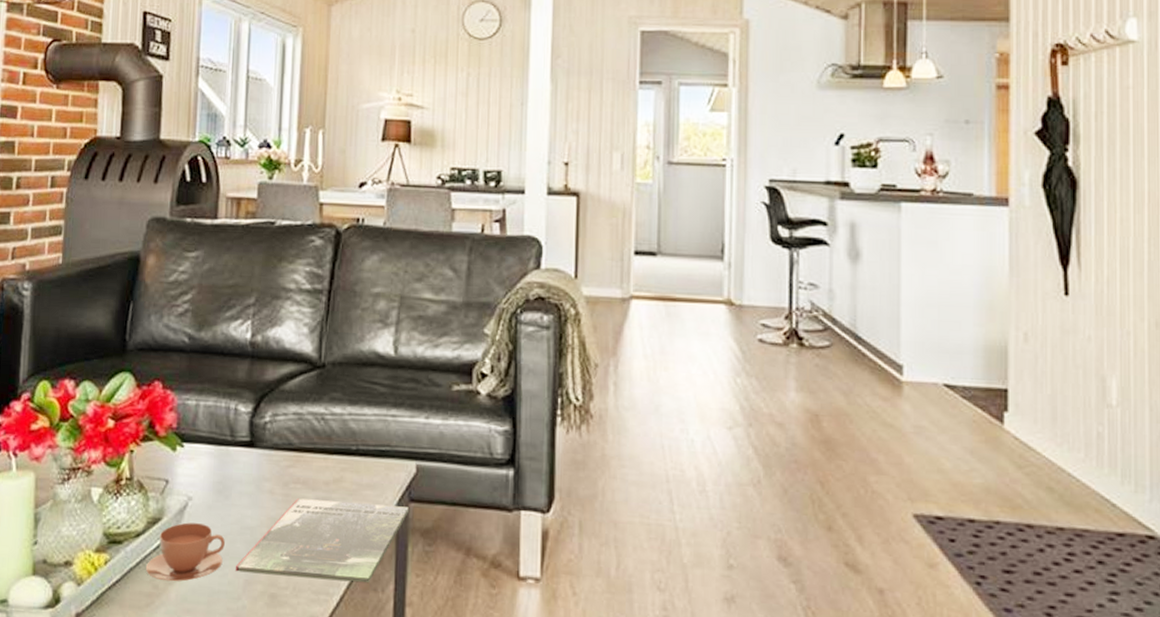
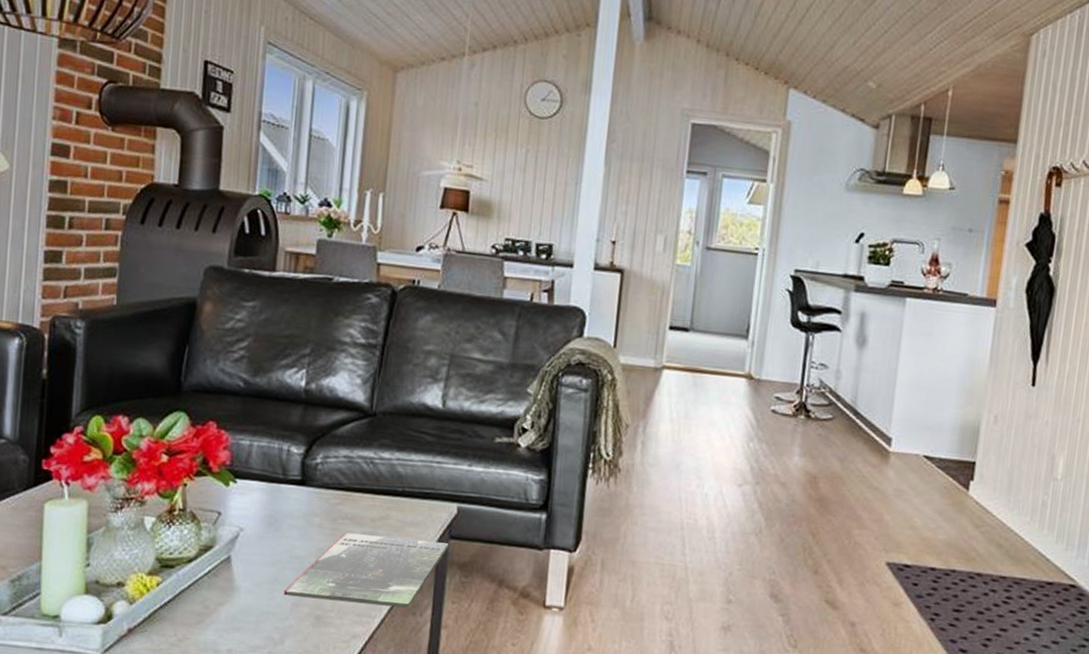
teacup: present [145,522,225,582] -> none [196,551,274,603]

